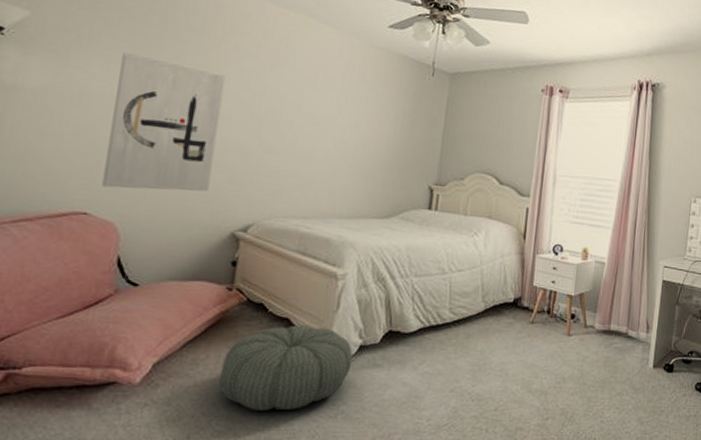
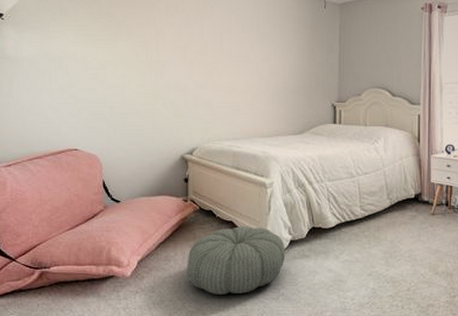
wall art: present [102,53,226,192] -> none [85,22,161,128]

